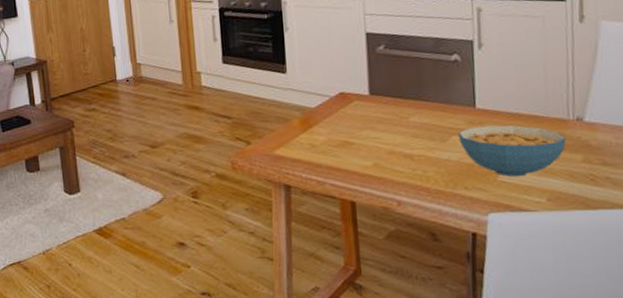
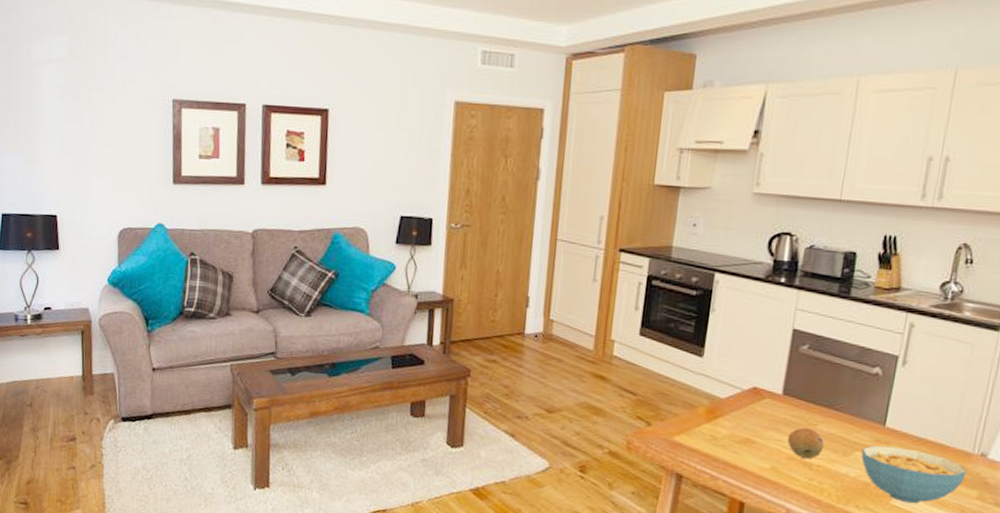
fruit: none [383,122,421,150] -> present [787,428,825,459]

